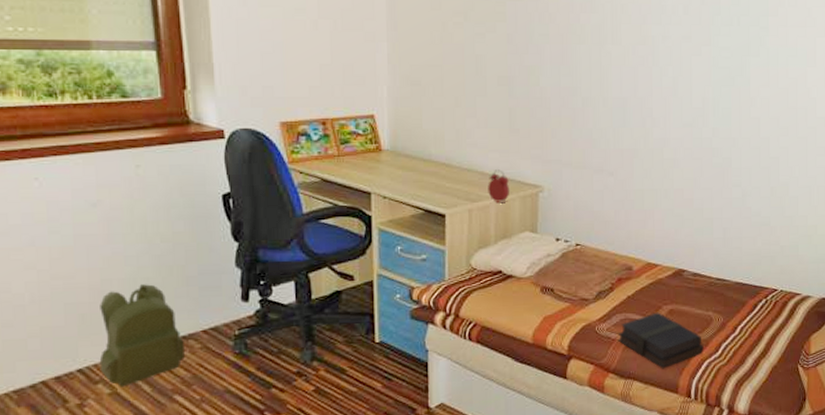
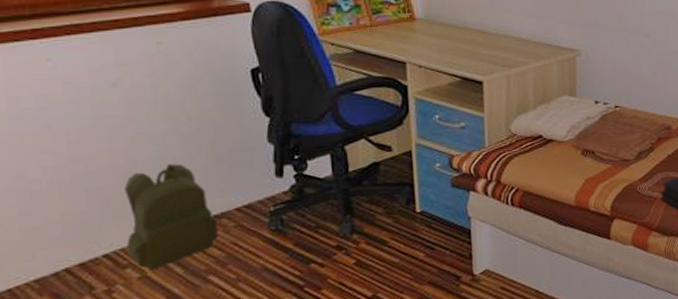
alarm clock: present [488,169,509,204] -> none [525,35,547,69]

